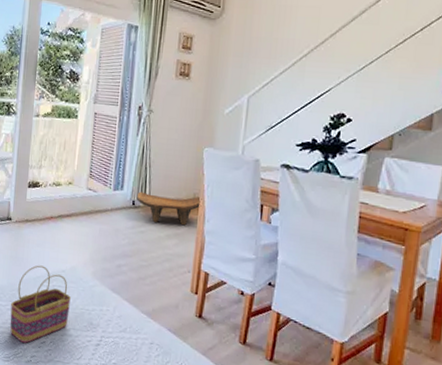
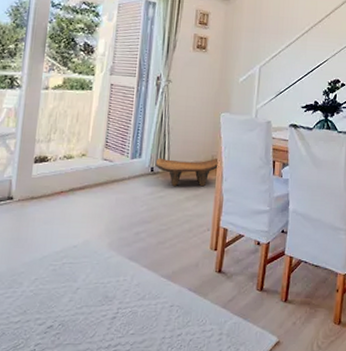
basket: present [10,265,71,343] -> none [9,244,83,331]

